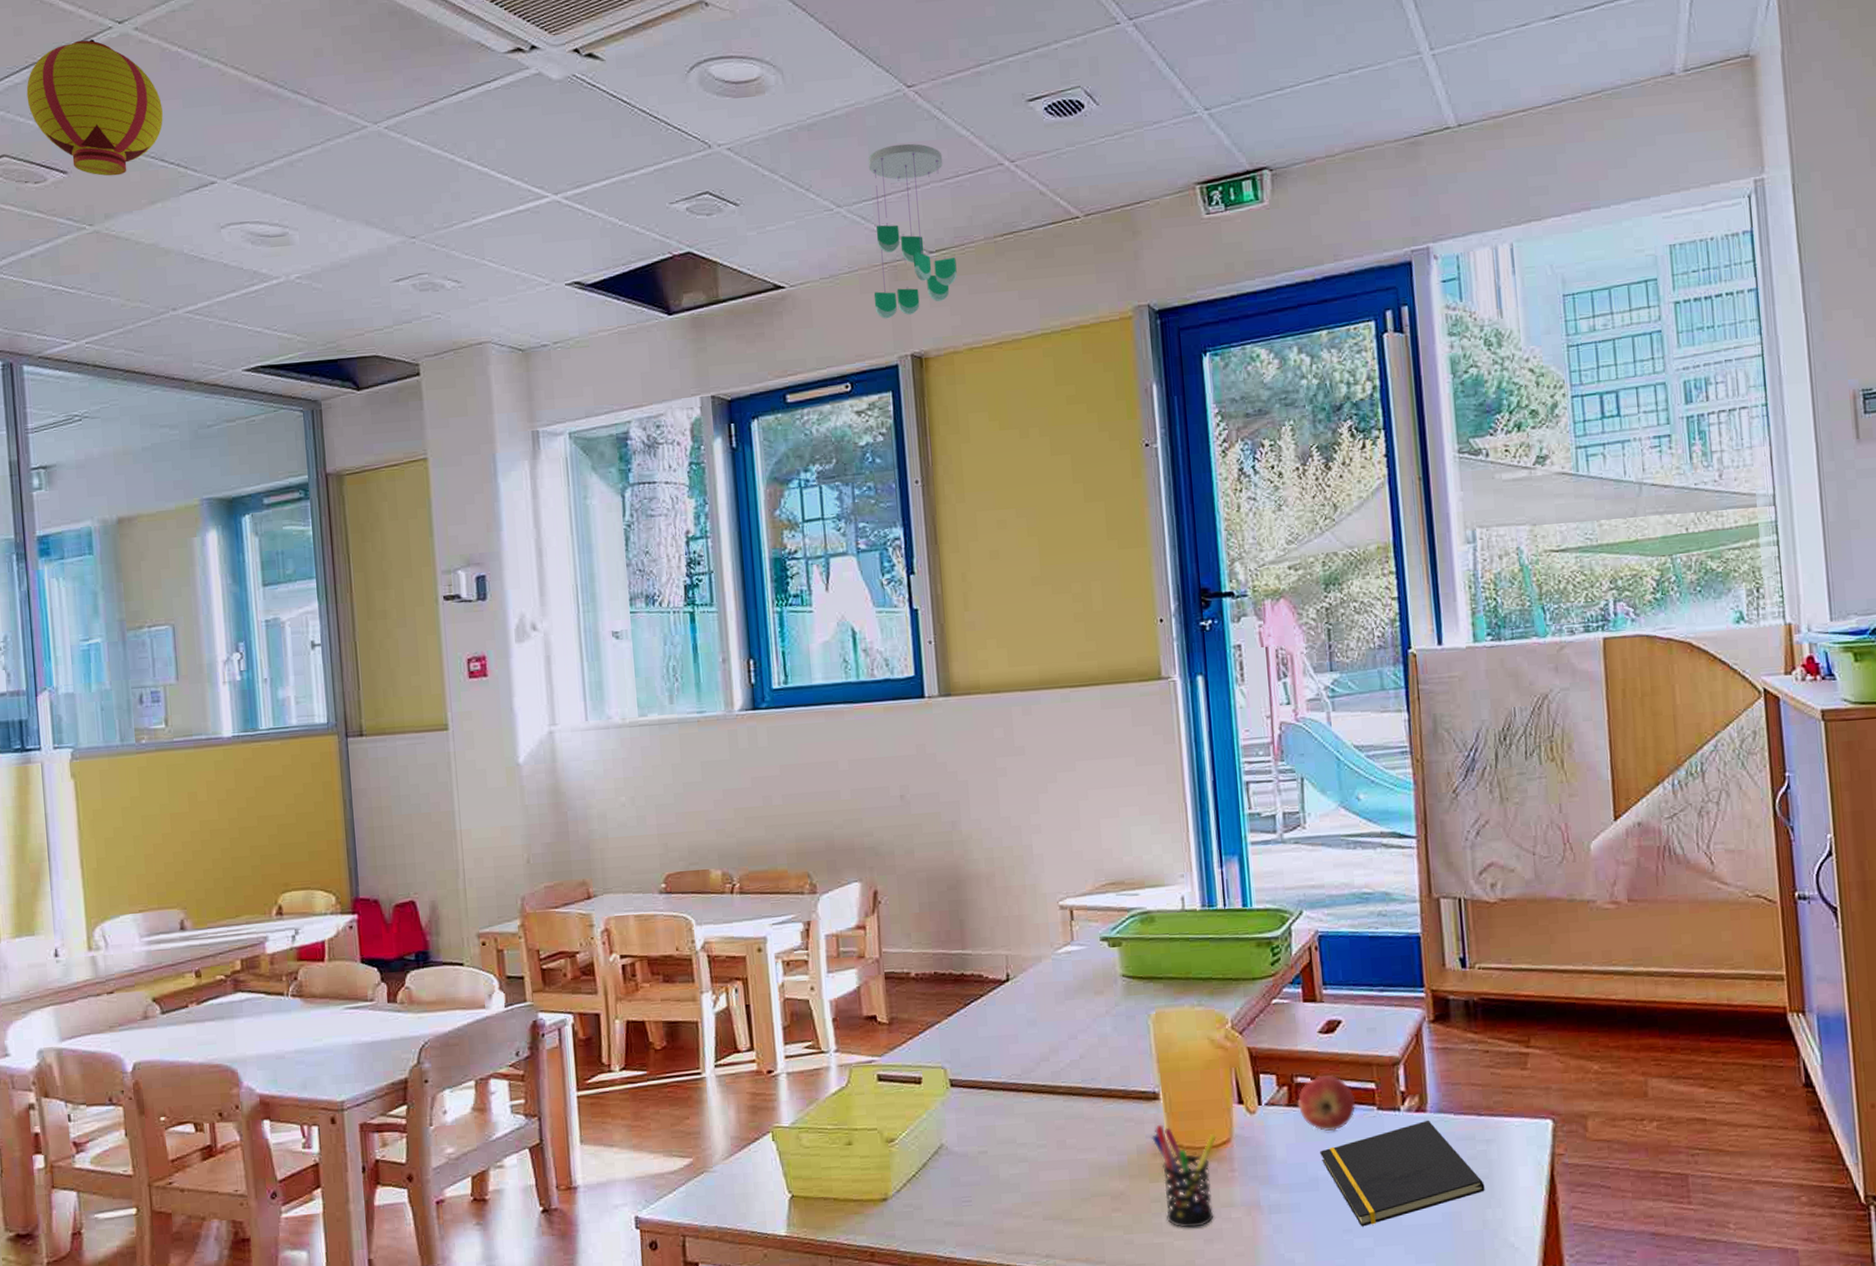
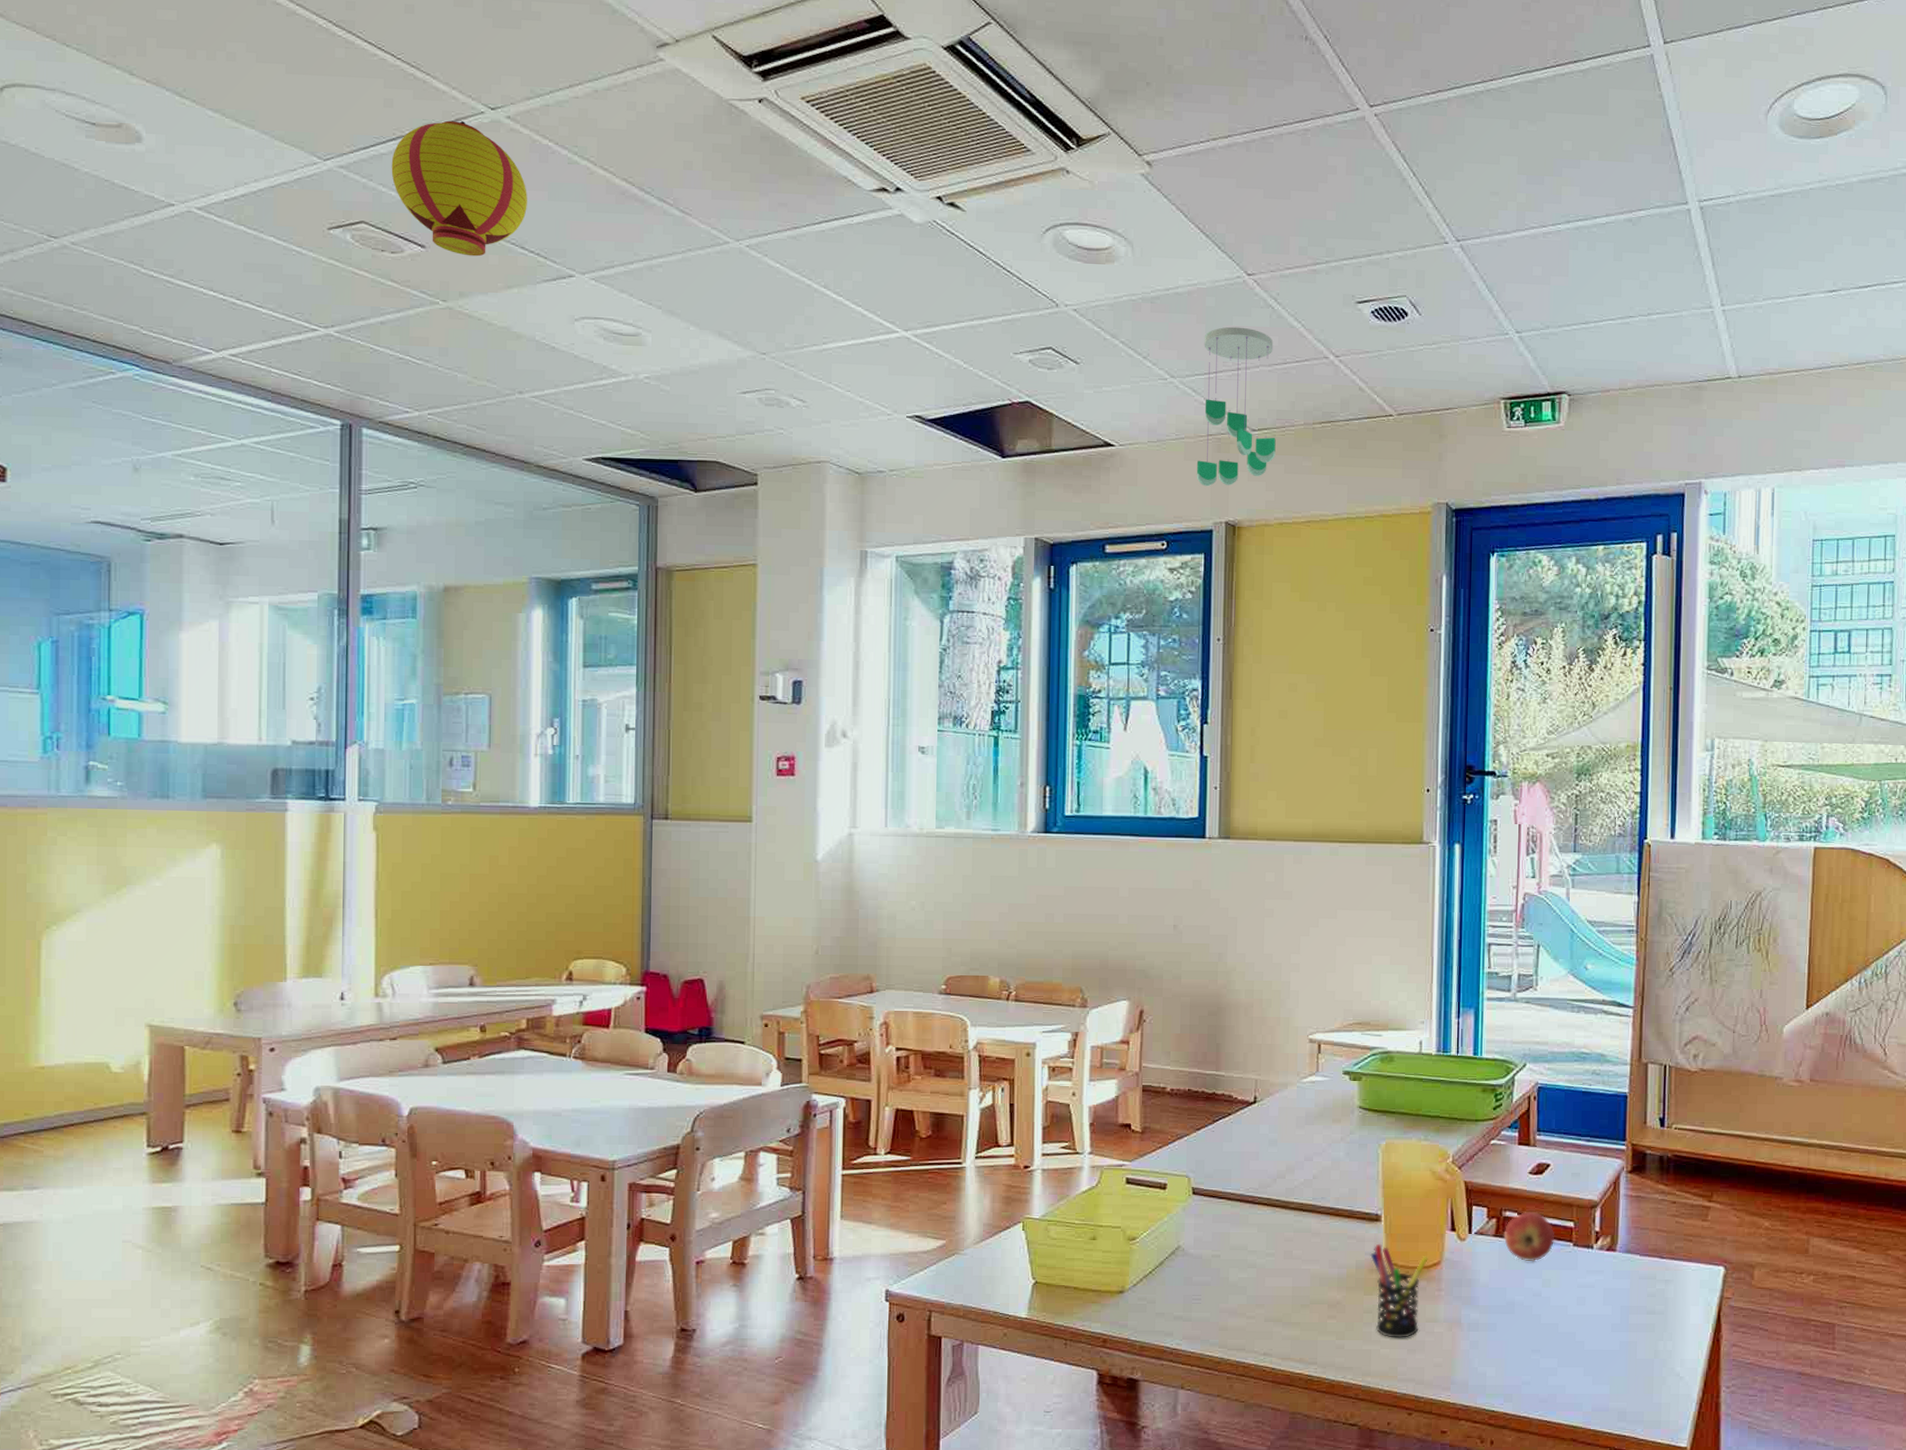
notepad: present [1320,1120,1485,1227] -> none [1519,1258,1660,1349]

